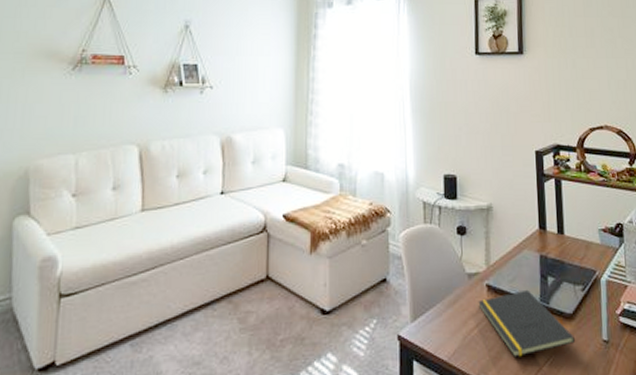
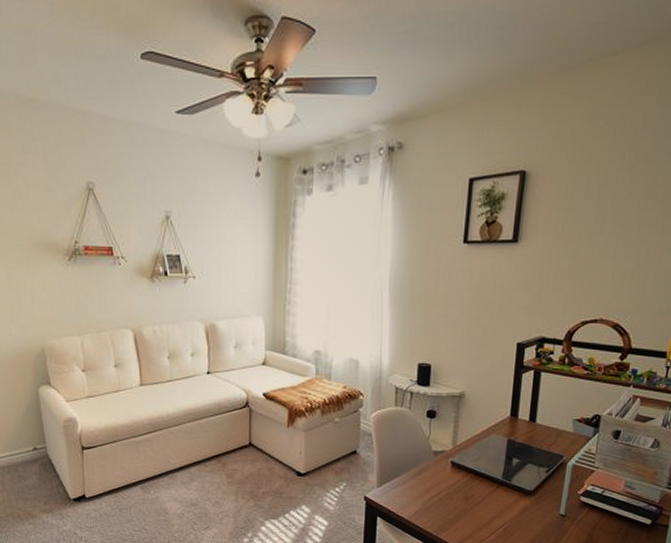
notepad: present [478,289,576,357] -> none [441,468,533,521]

